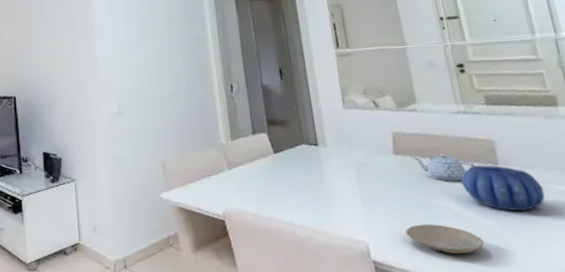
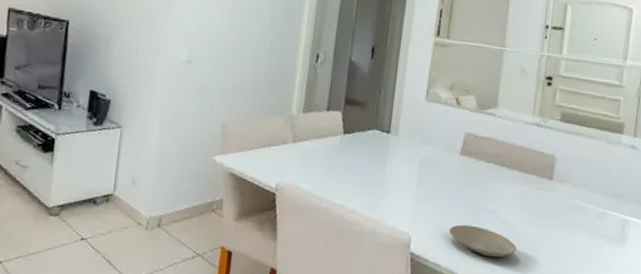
teapot: present [412,154,474,181] -> none [477,160,531,189]
decorative bowl: present [461,165,546,212] -> none [514,177,584,226]

